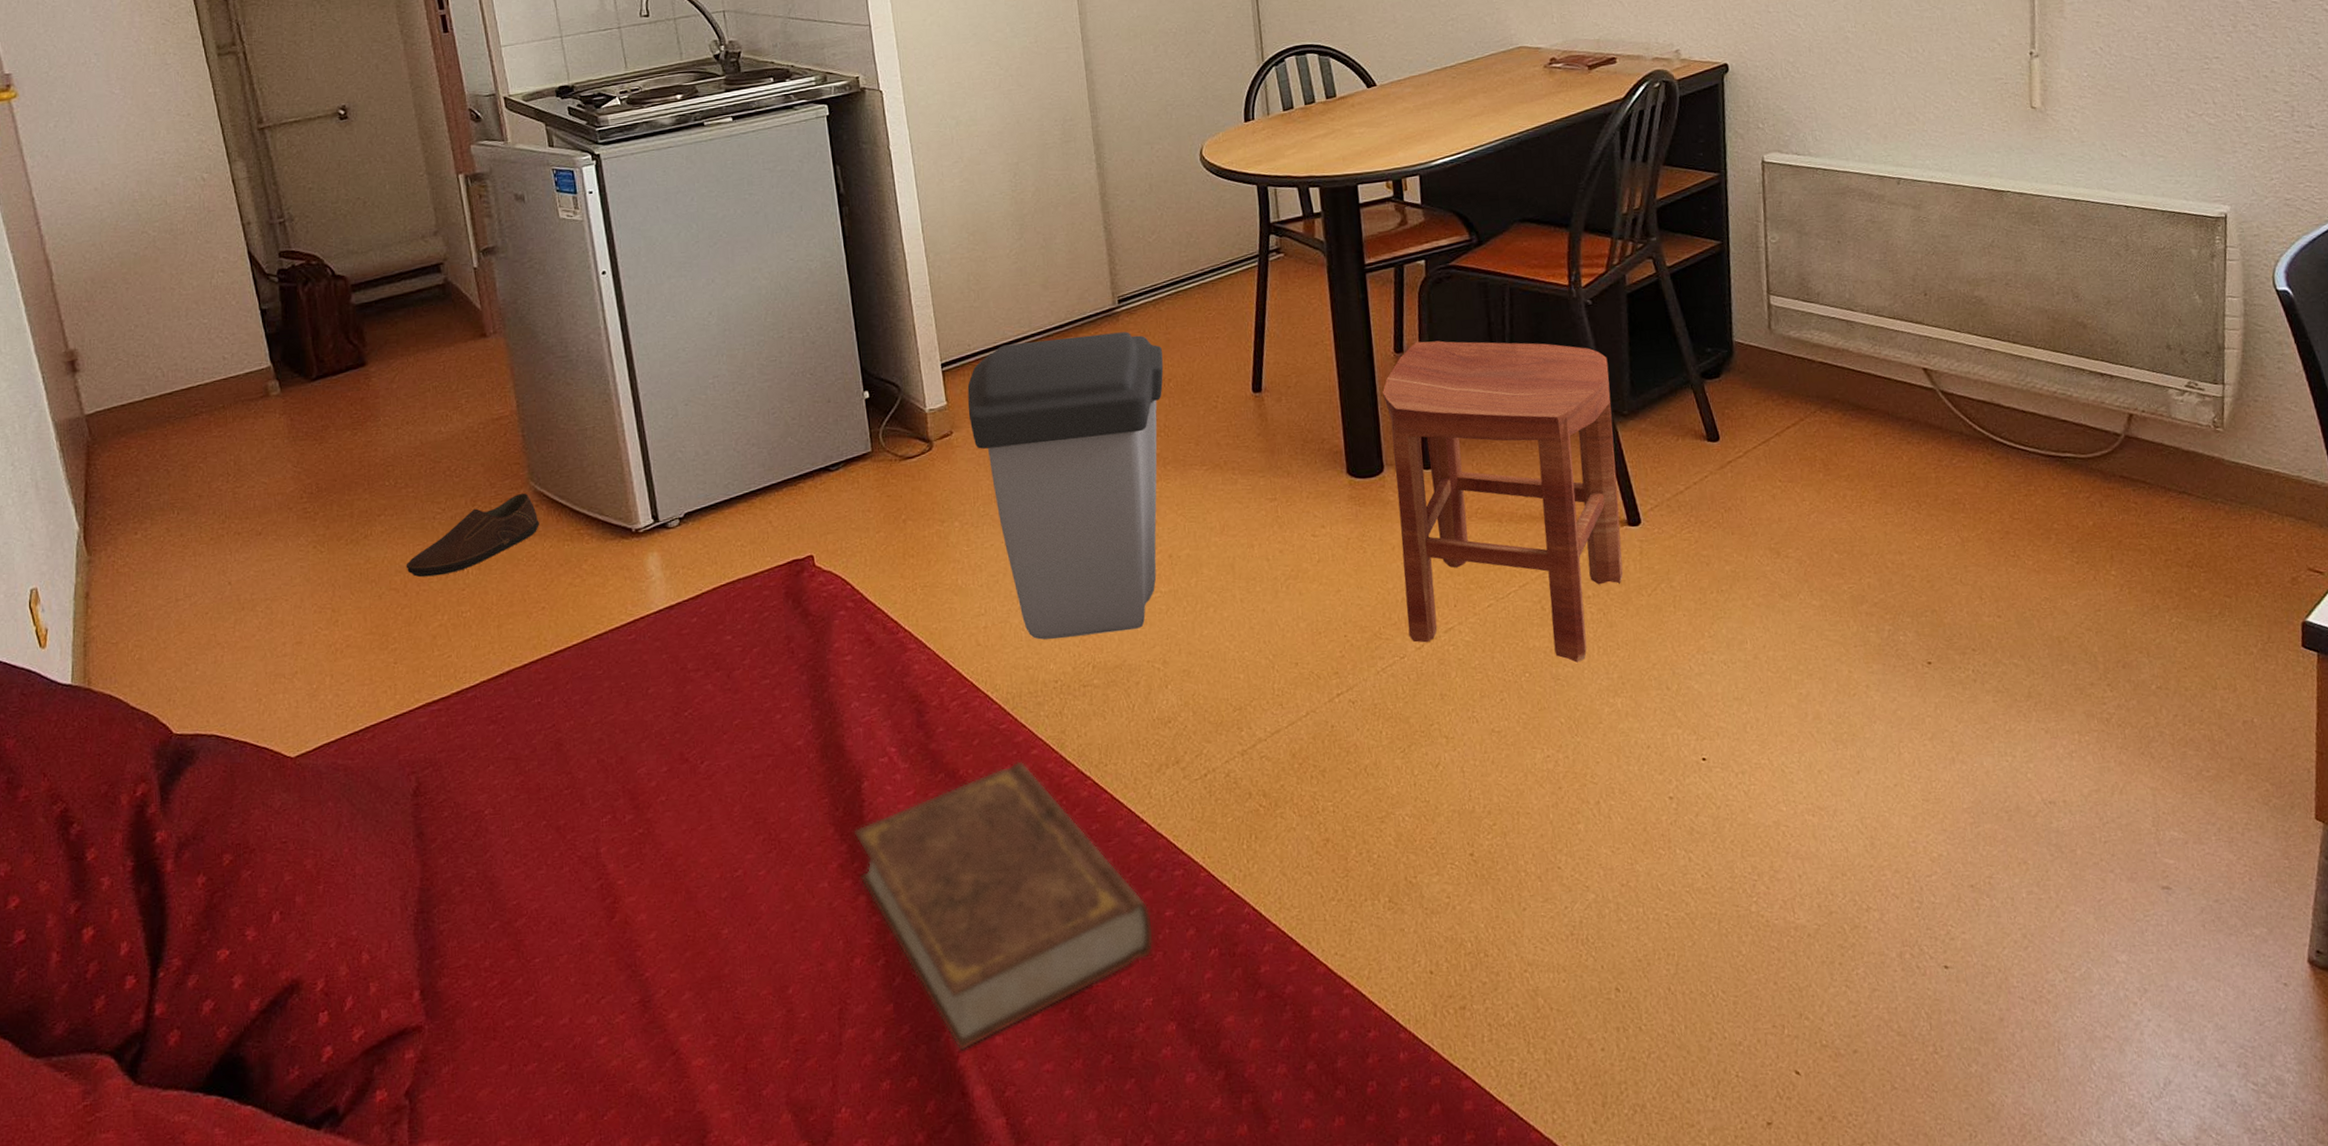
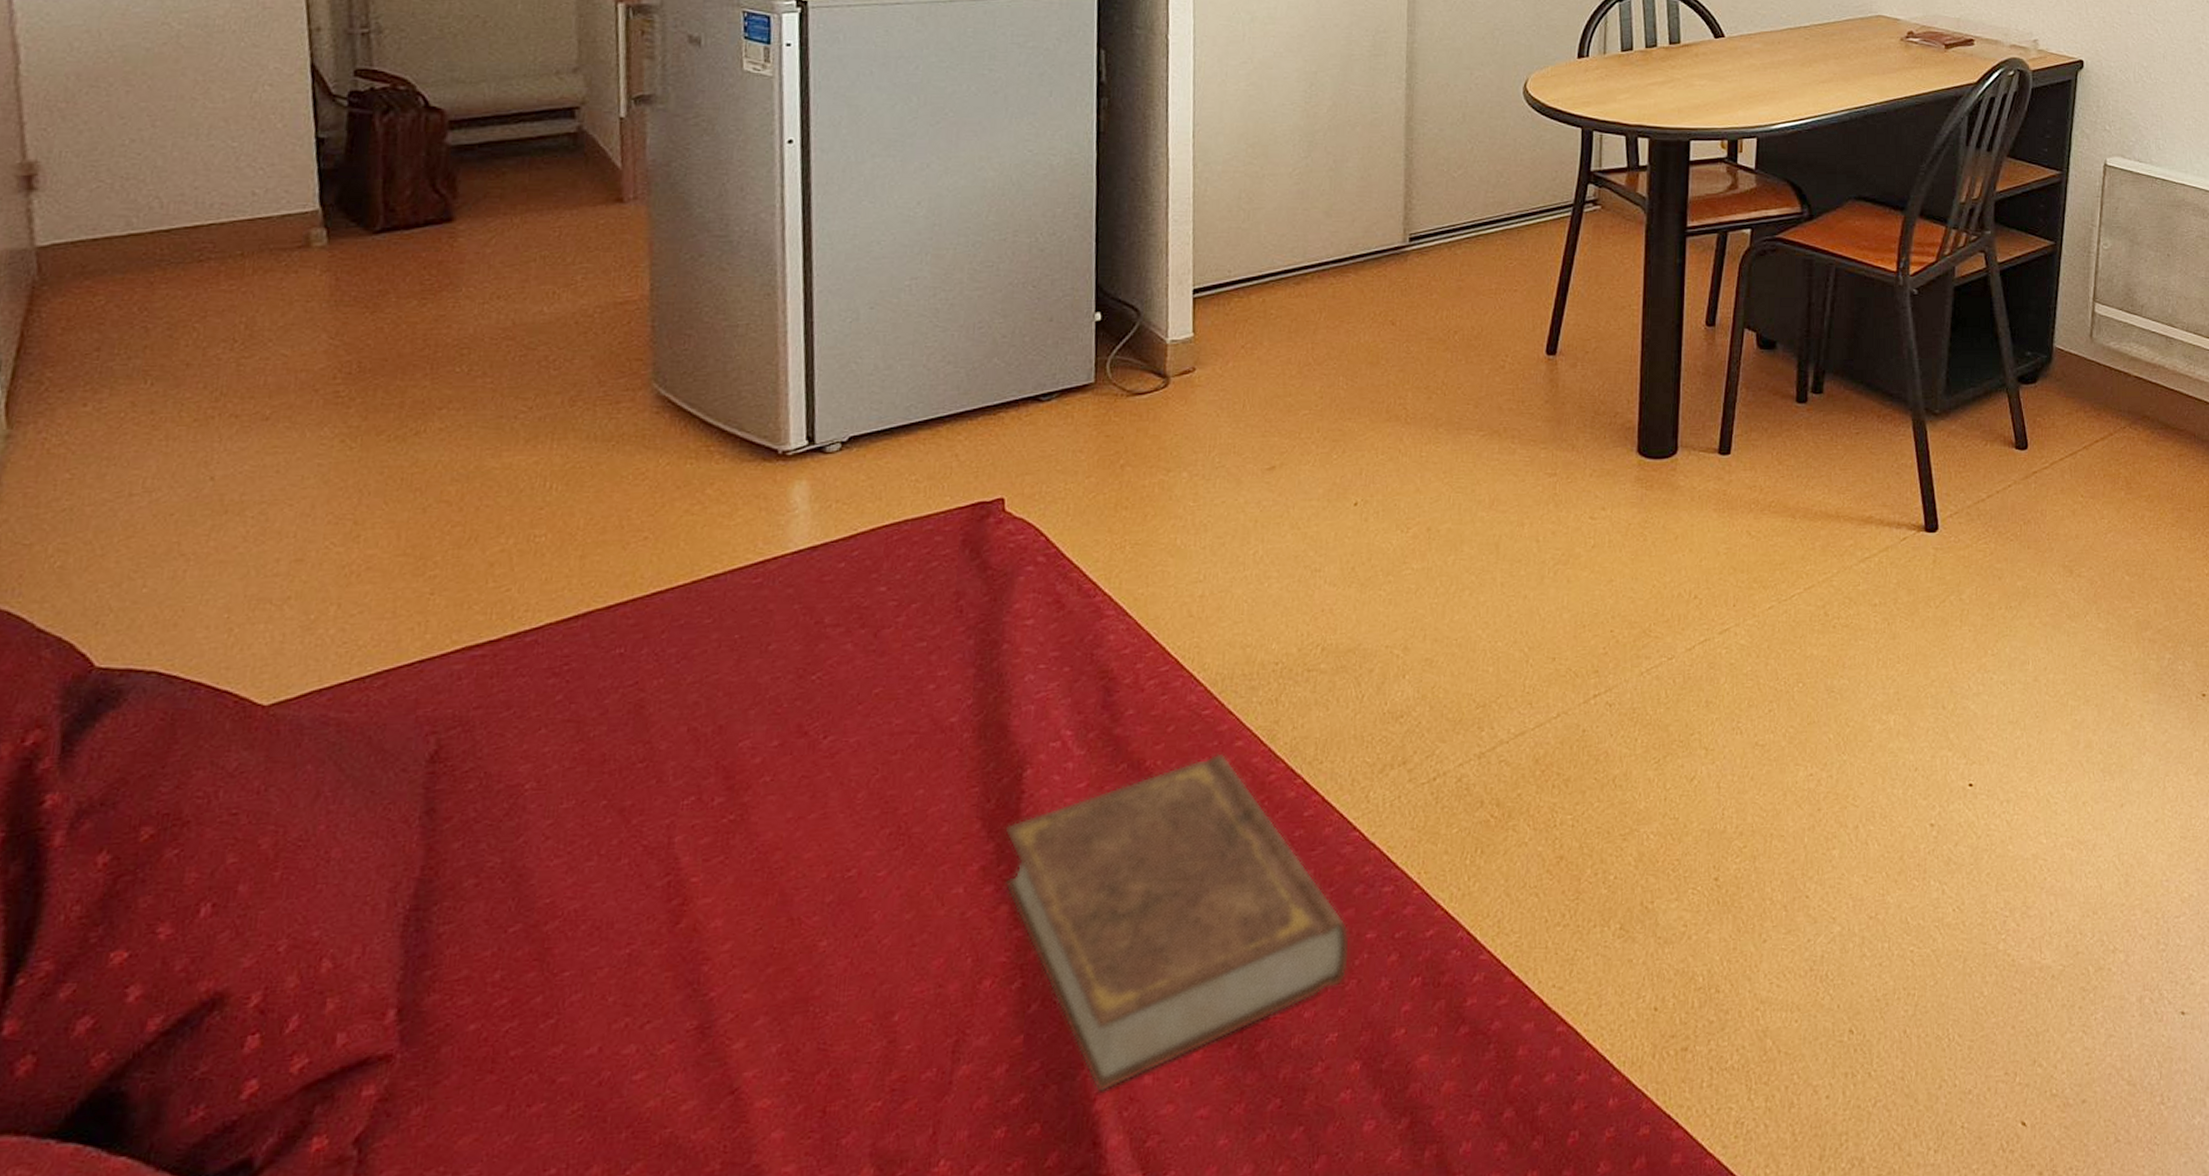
shoe: present [406,493,539,578] -> none [466,395,657,490]
trash can: present [967,331,1164,640] -> none [1217,274,1451,614]
stool: present [1383,340,1624,663] -> none [1681,316,1926,675]

